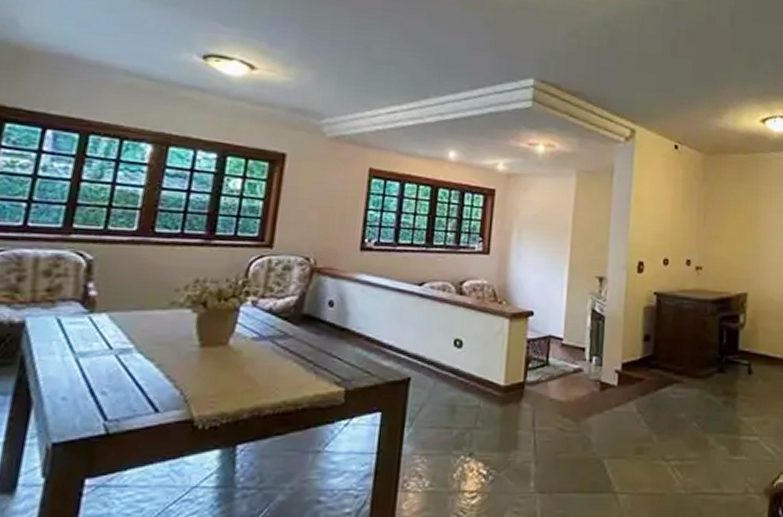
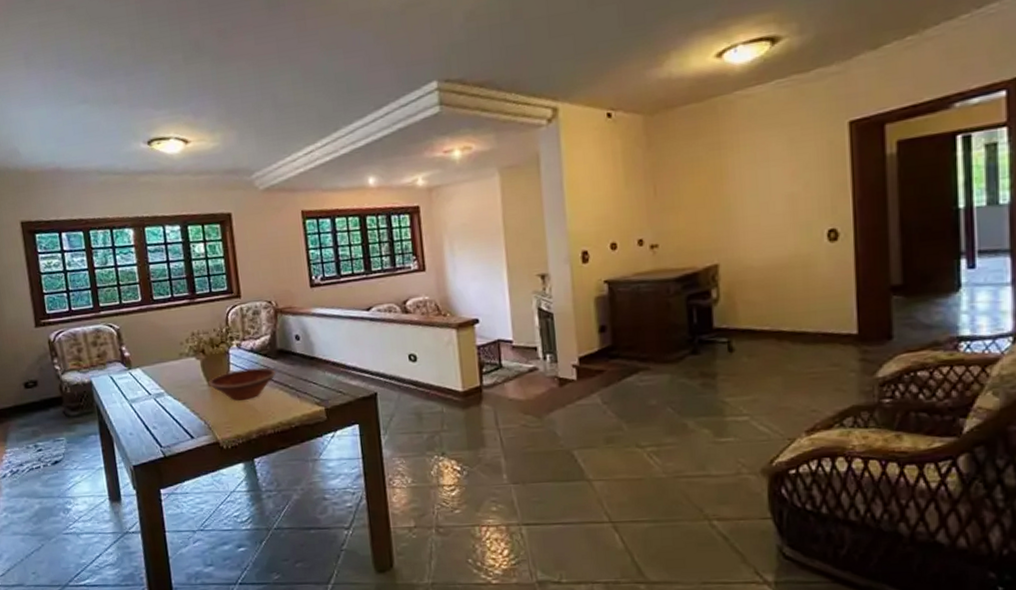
ceramic bowl: none [201,331,295,370] -> present [209,367,277,401]

